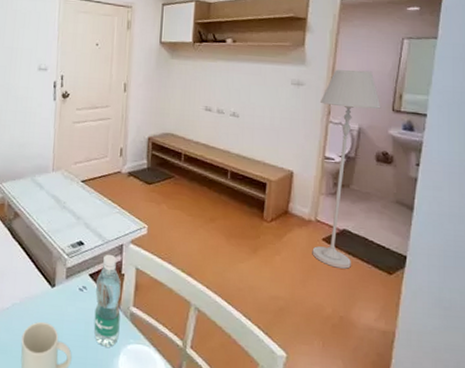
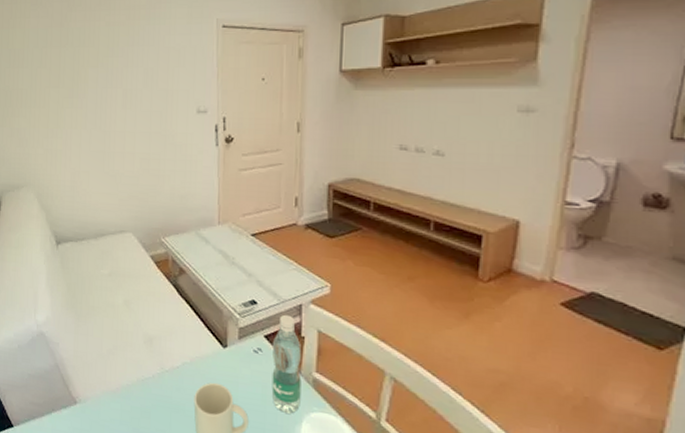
floor lamp: present [312,69,381,269] -> none [545,87,653,341]

